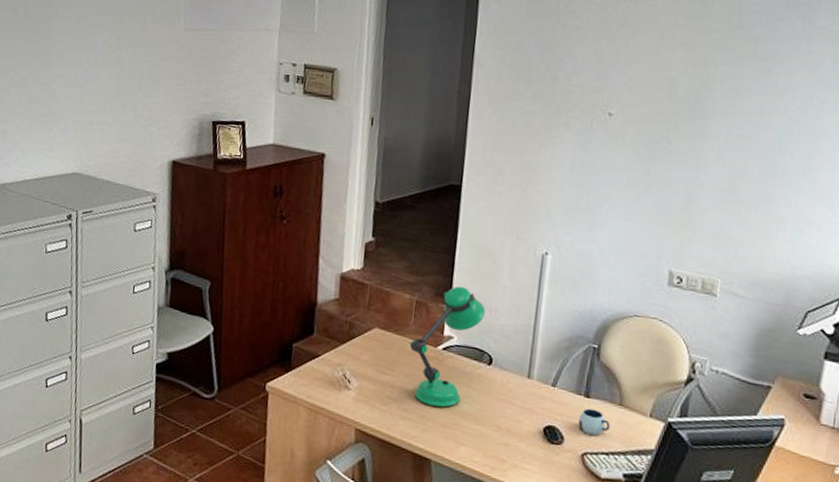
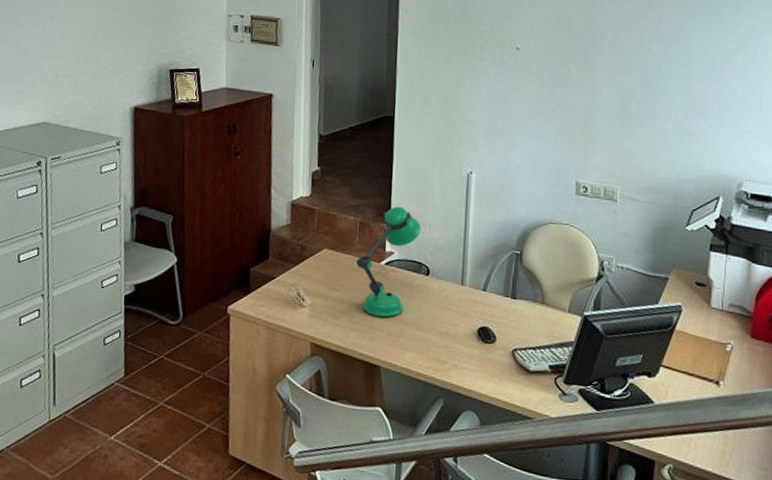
mug: present [578,408,610,436] -> none [507,308,535,333]

